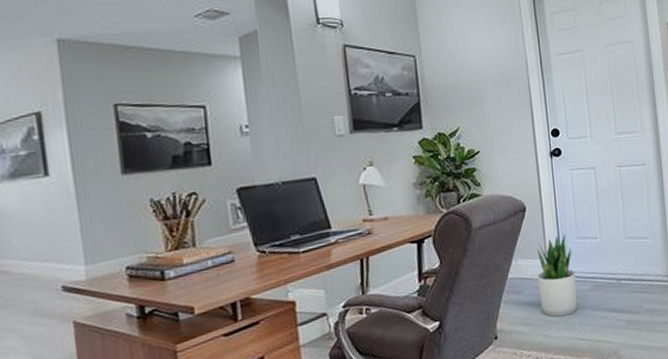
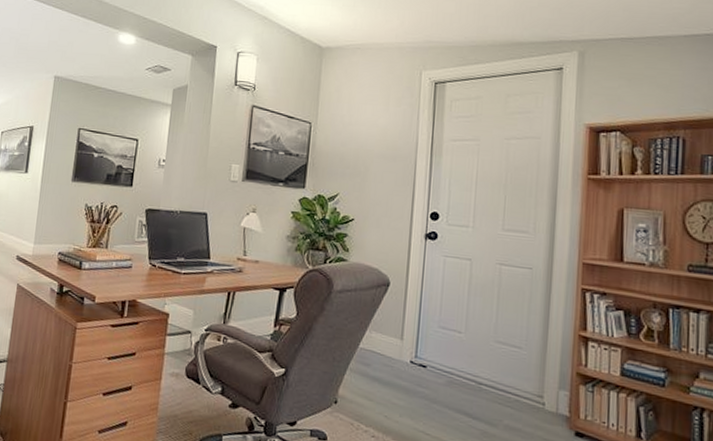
planter: present [536,234,578,317] -> none [387,319,431,404]

